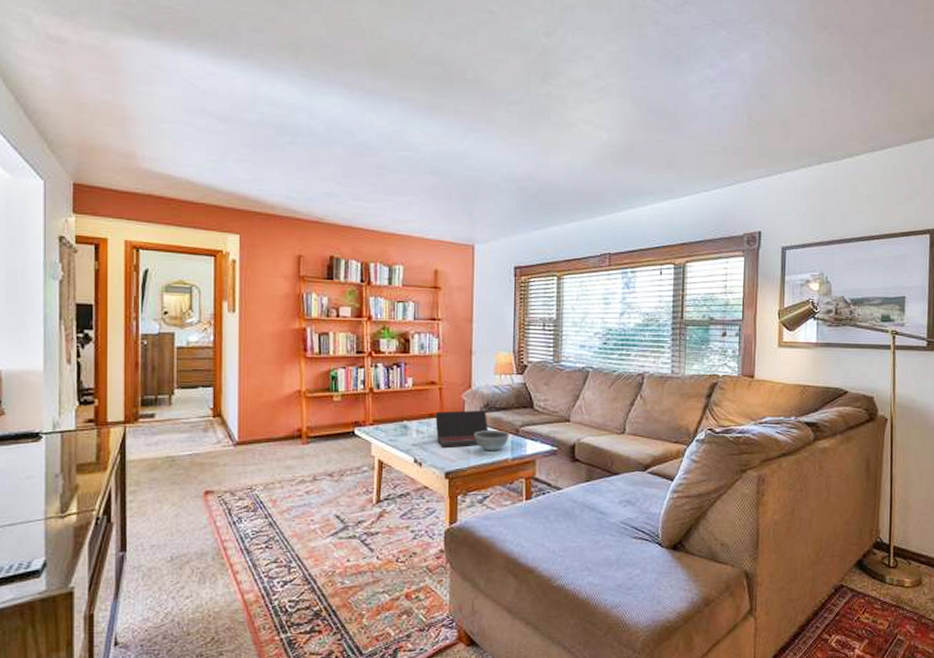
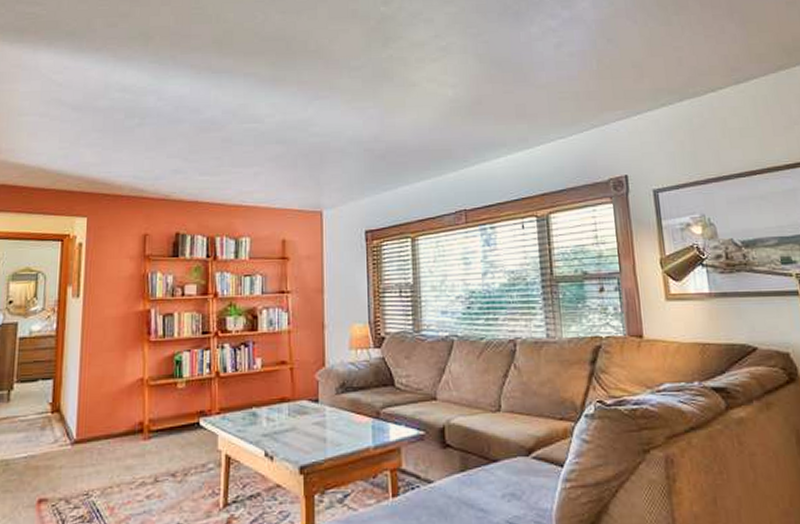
laptop: present [435,410,488,447] -> none [286,390,346,437]
bowl: present [473,429,510,452] -> none [330,413,370,440]

